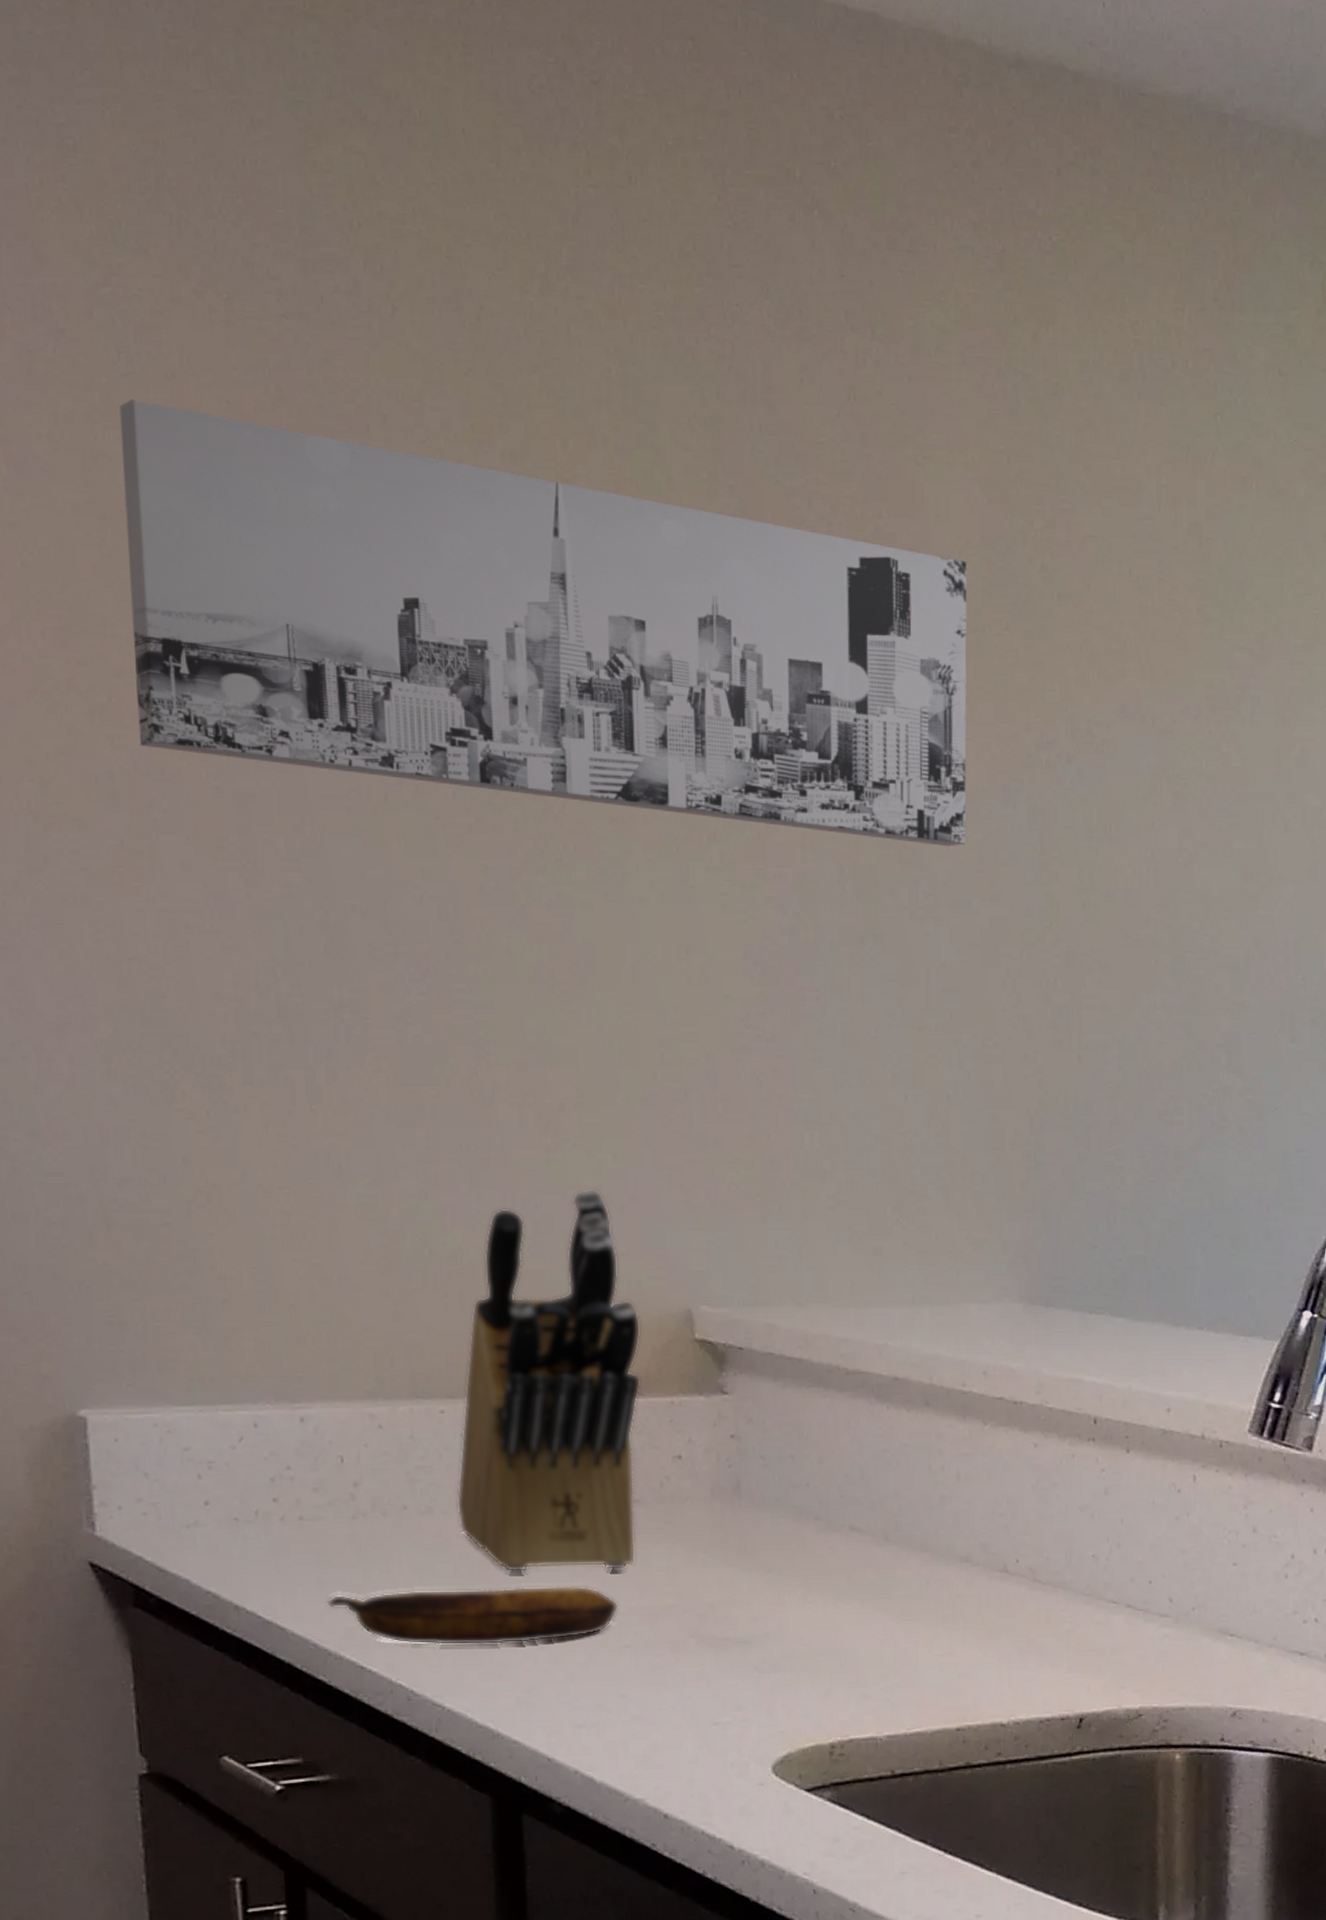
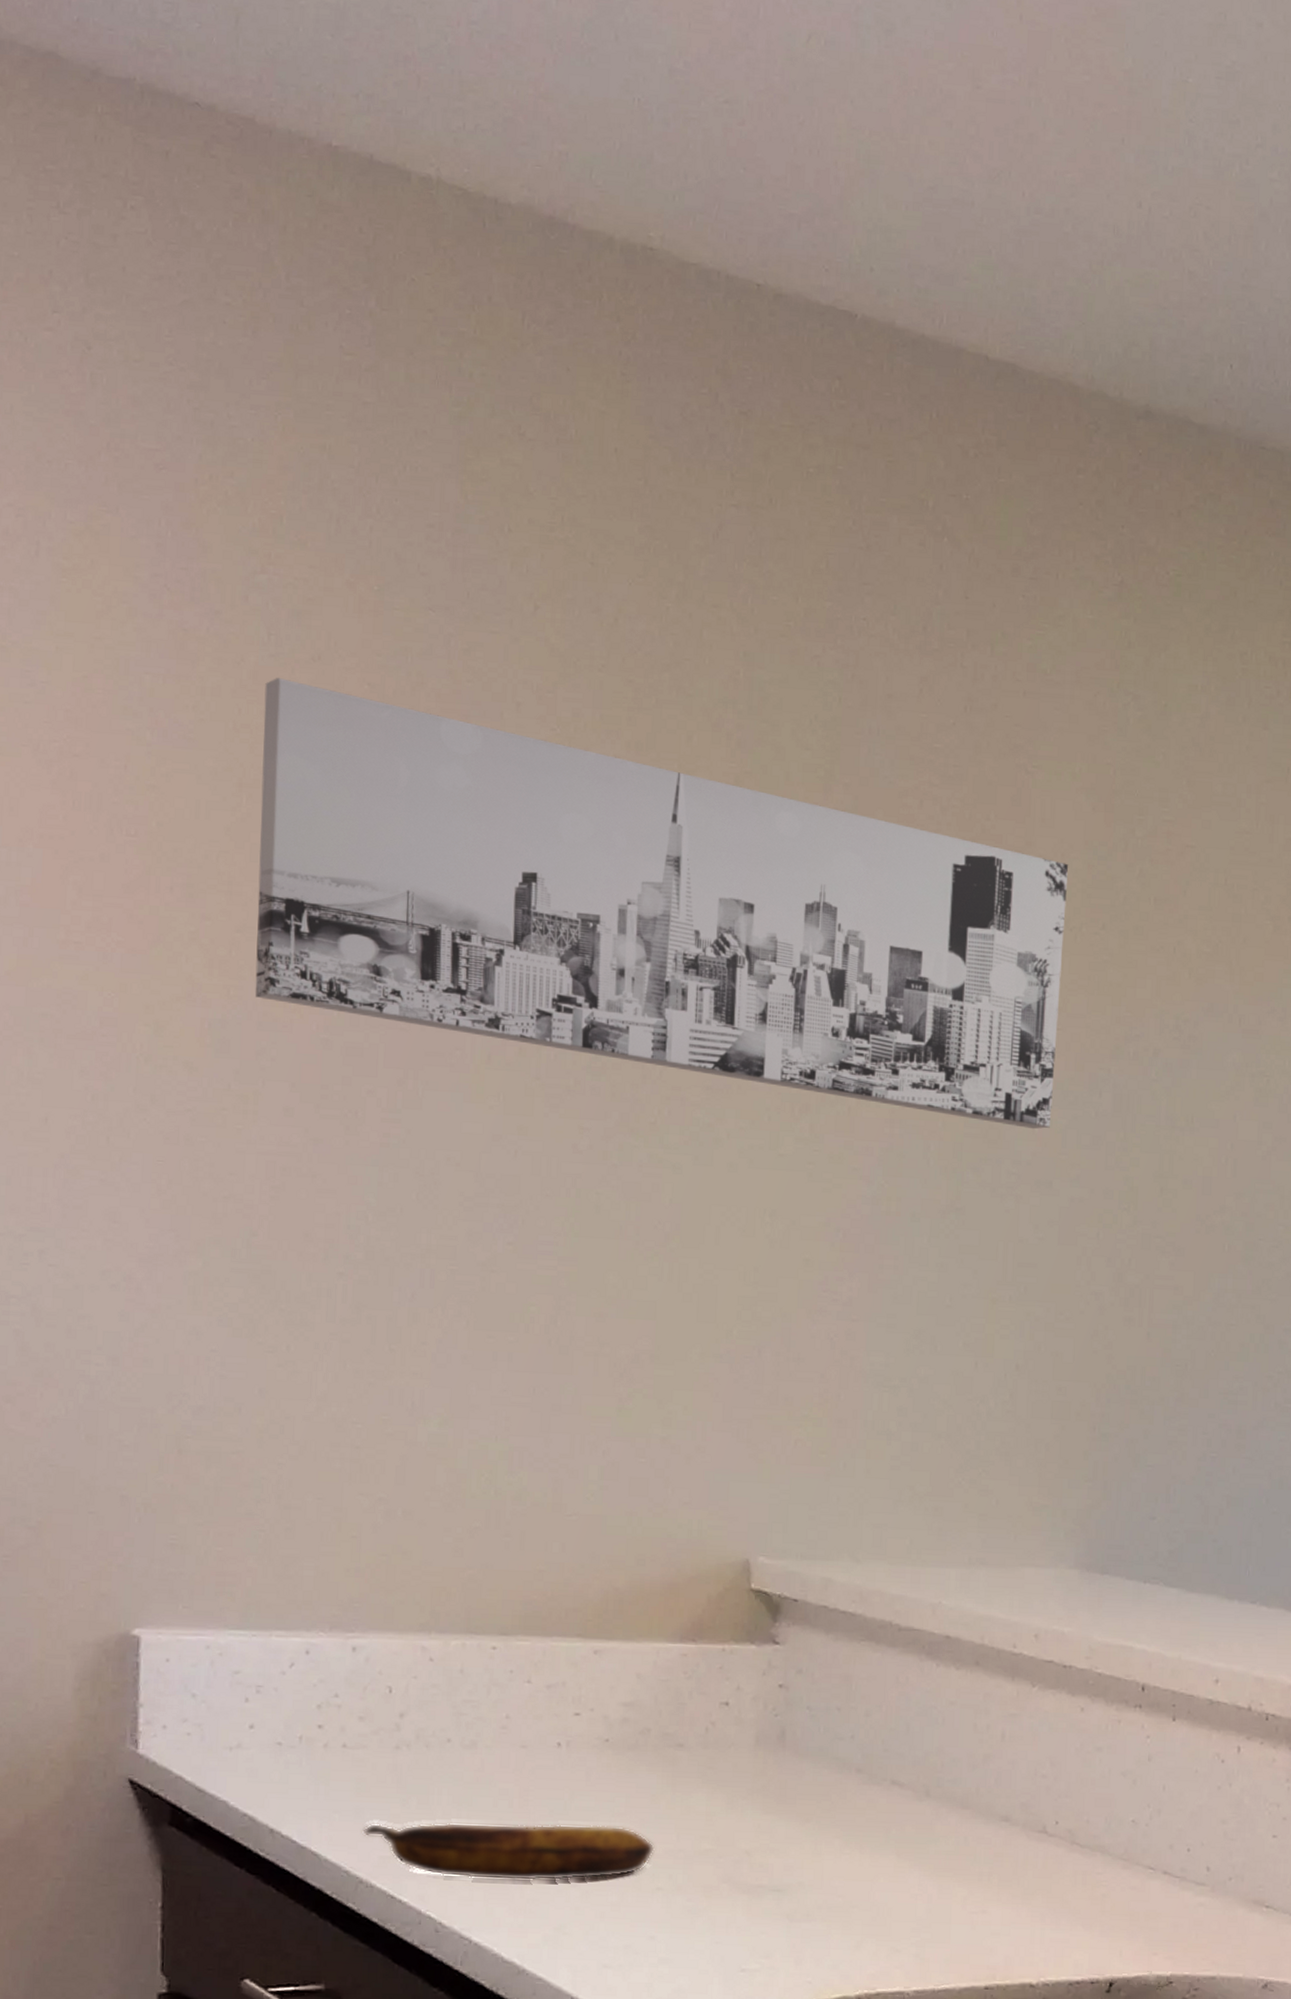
knife block: present [456,1188,641,1573] -> none [500,1437,698,1813]

